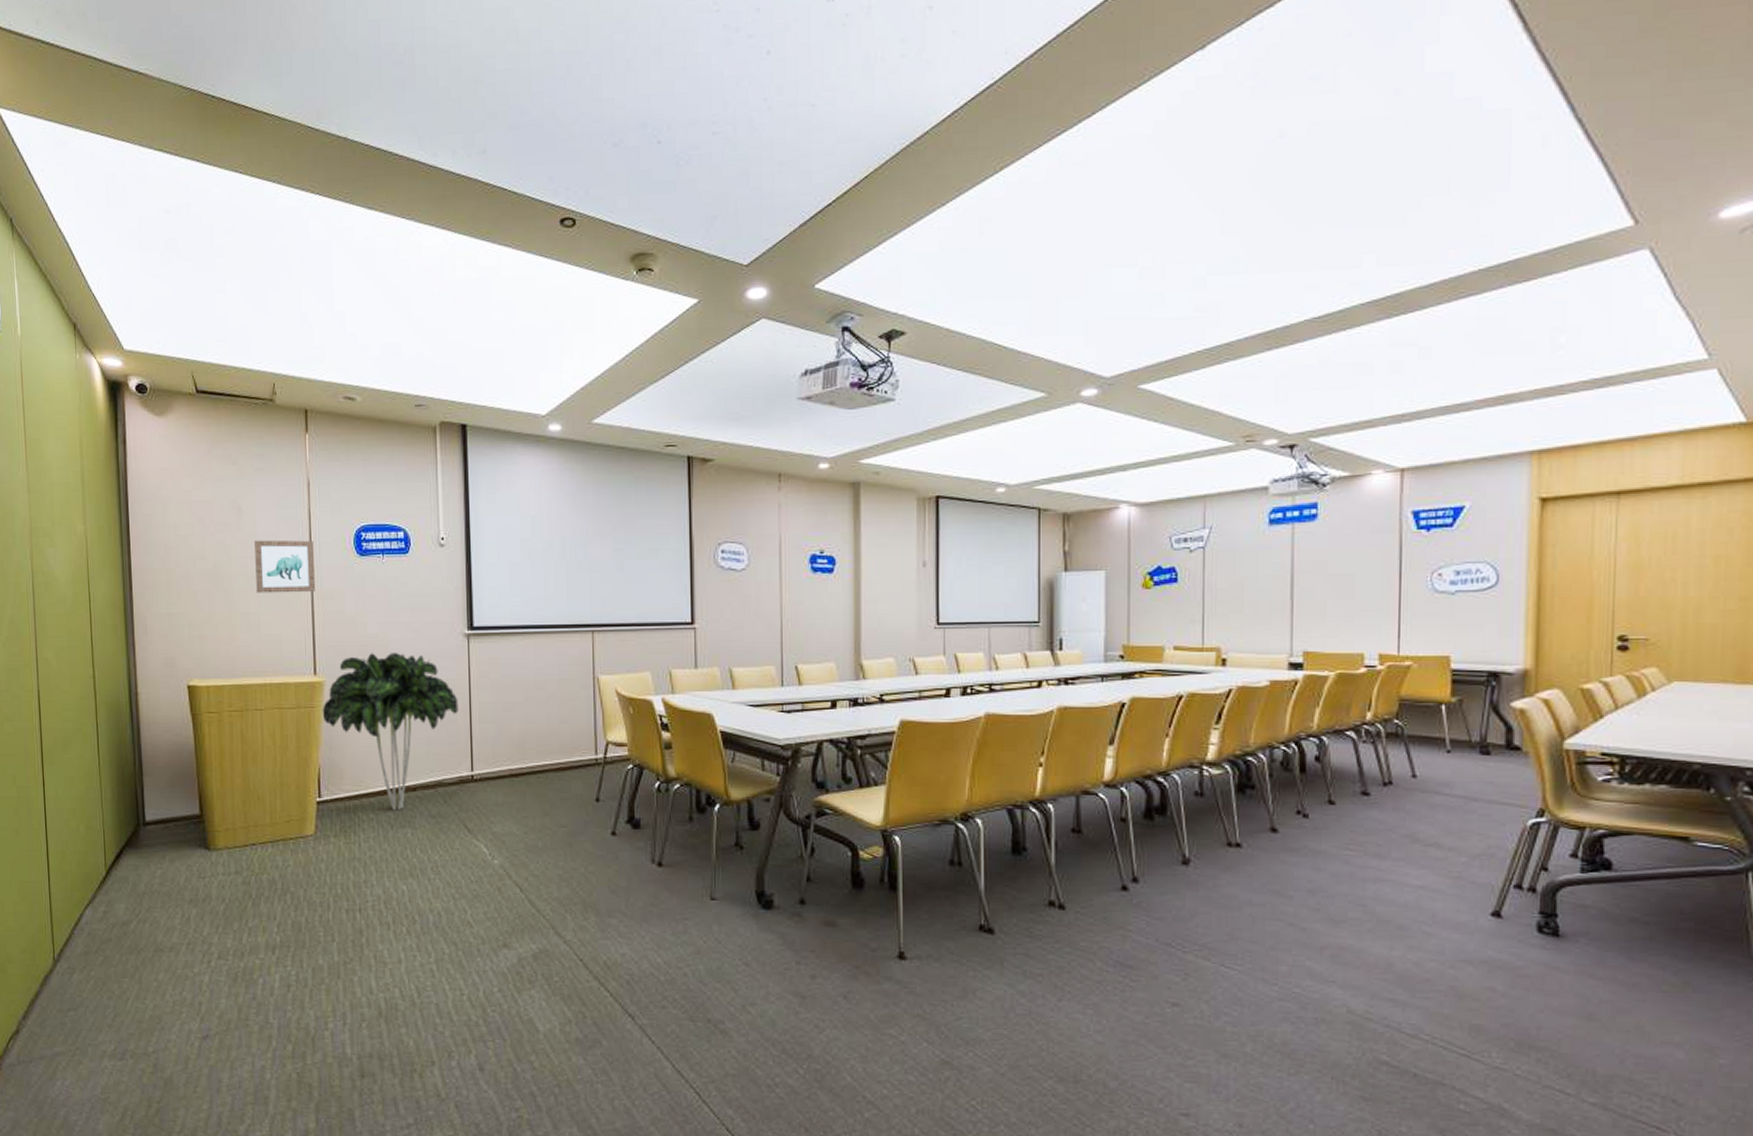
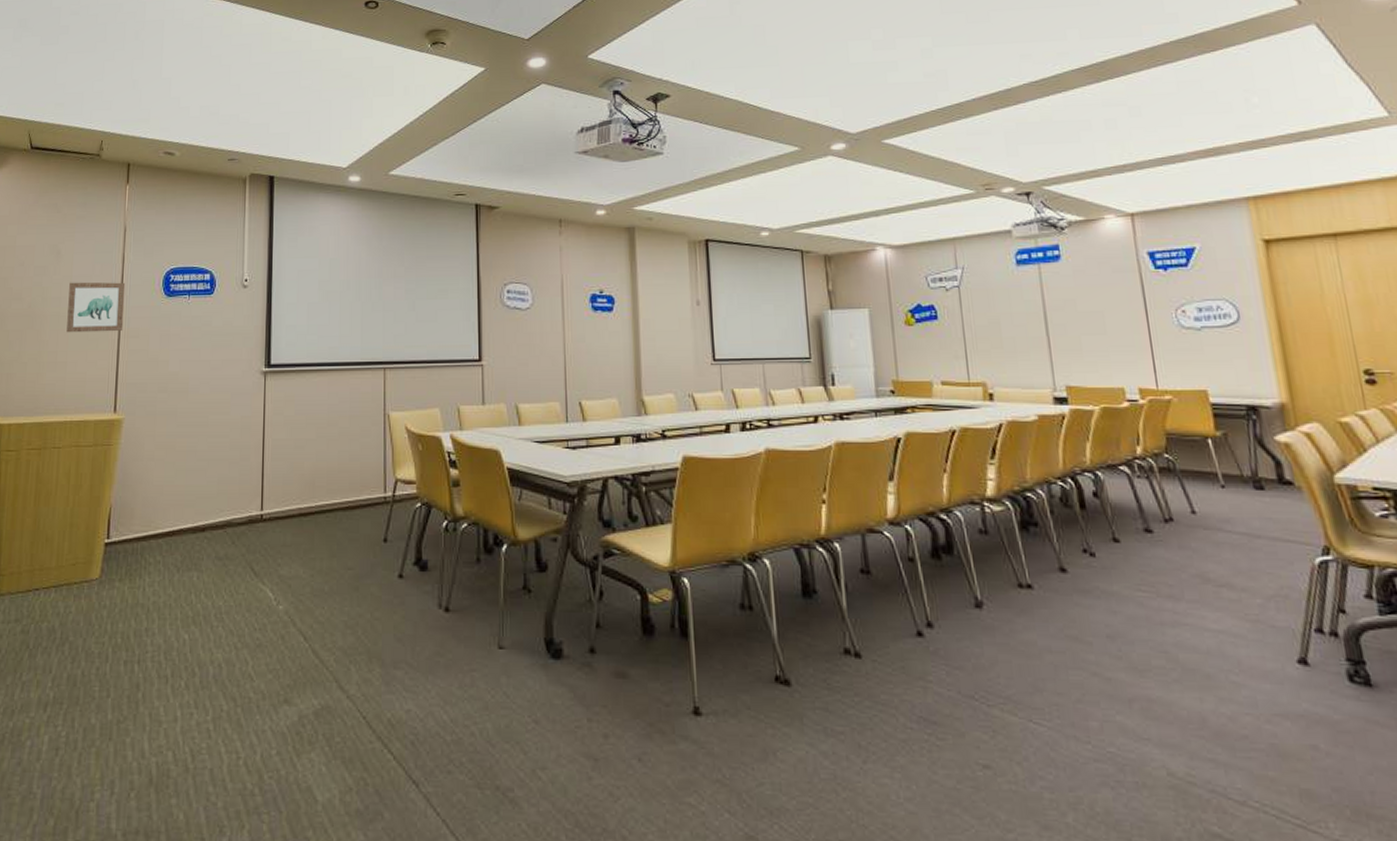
indoor plant: present [322,653,459,811] -> none [118,390,252,553]

